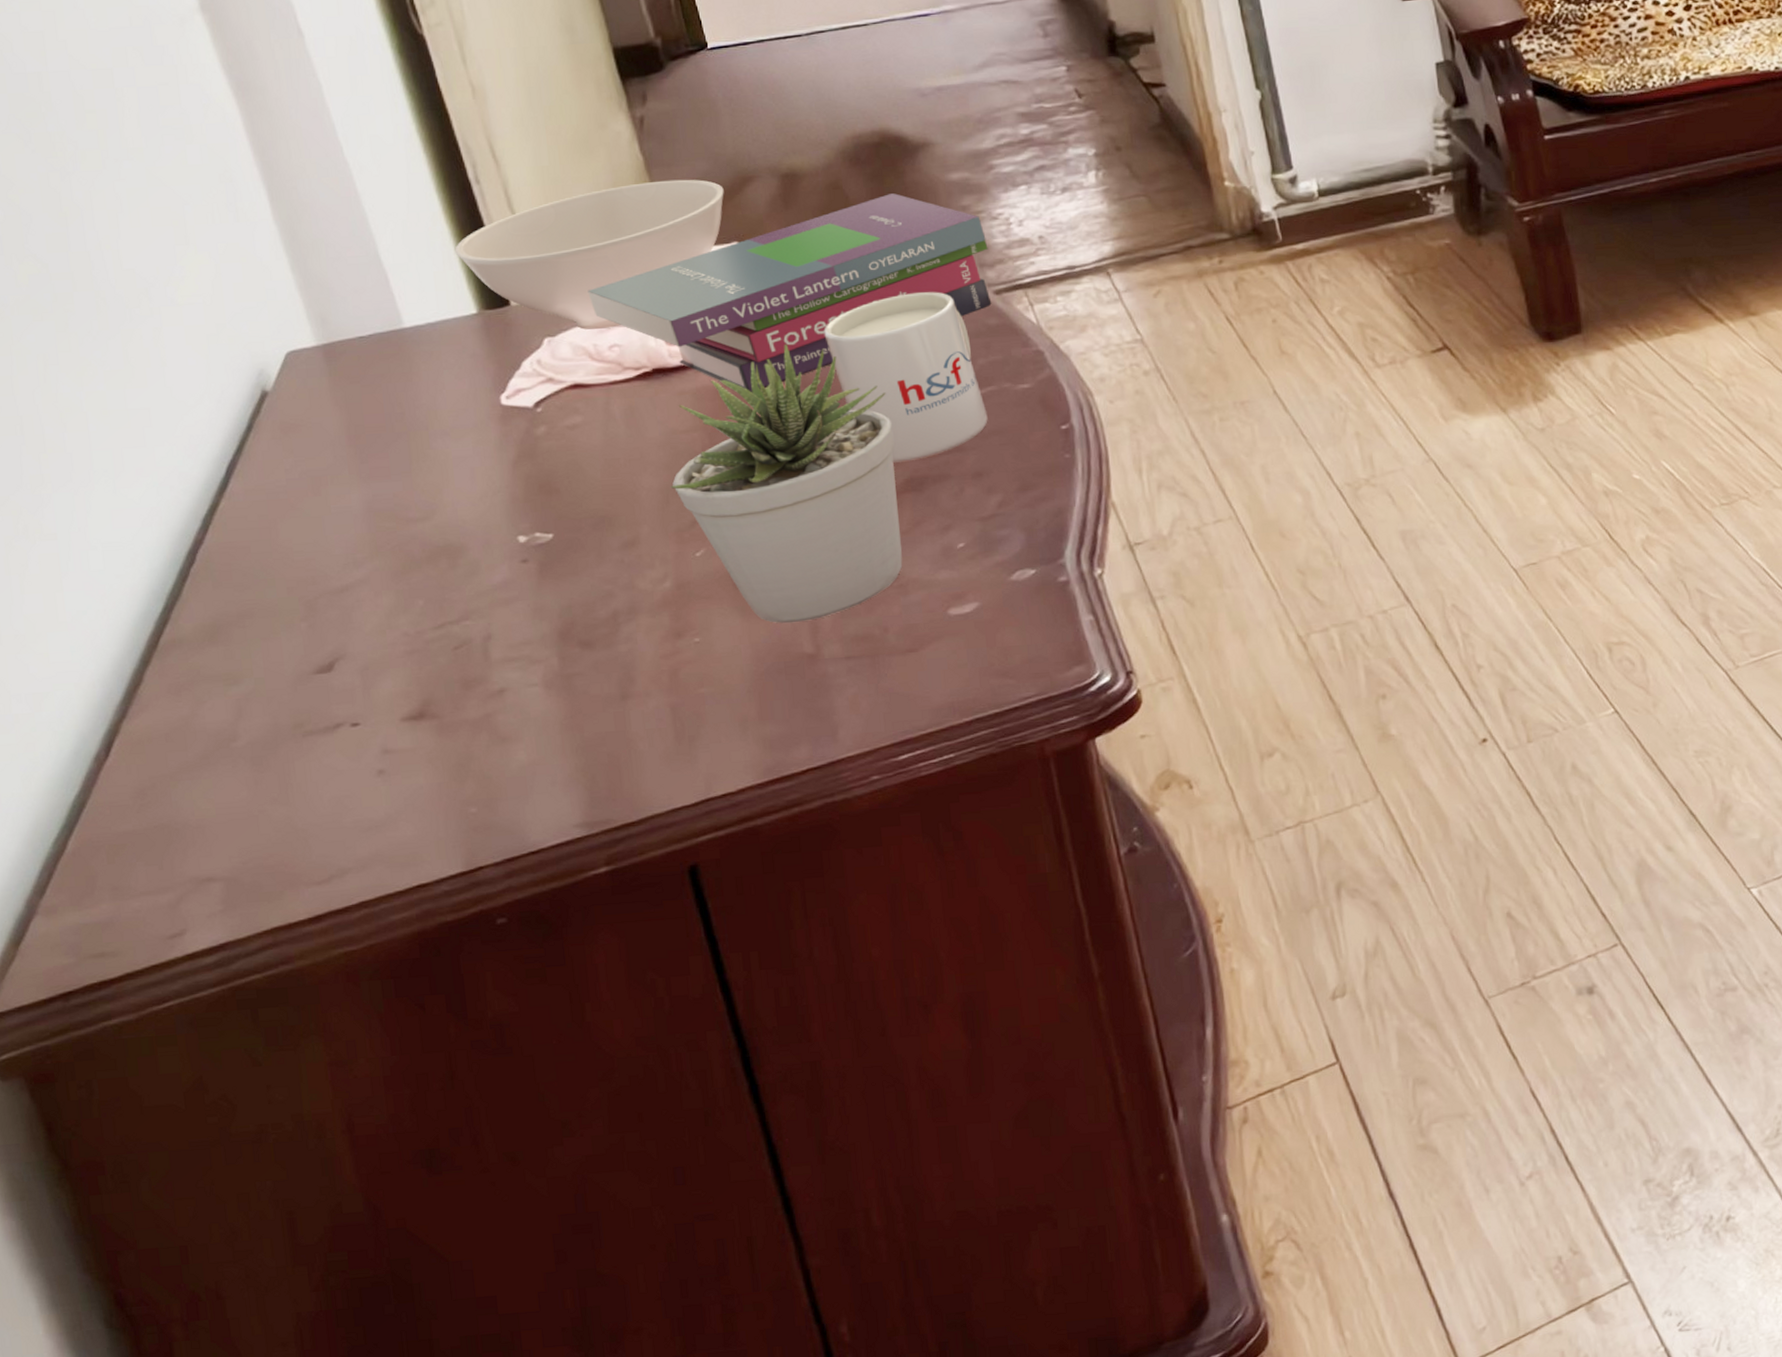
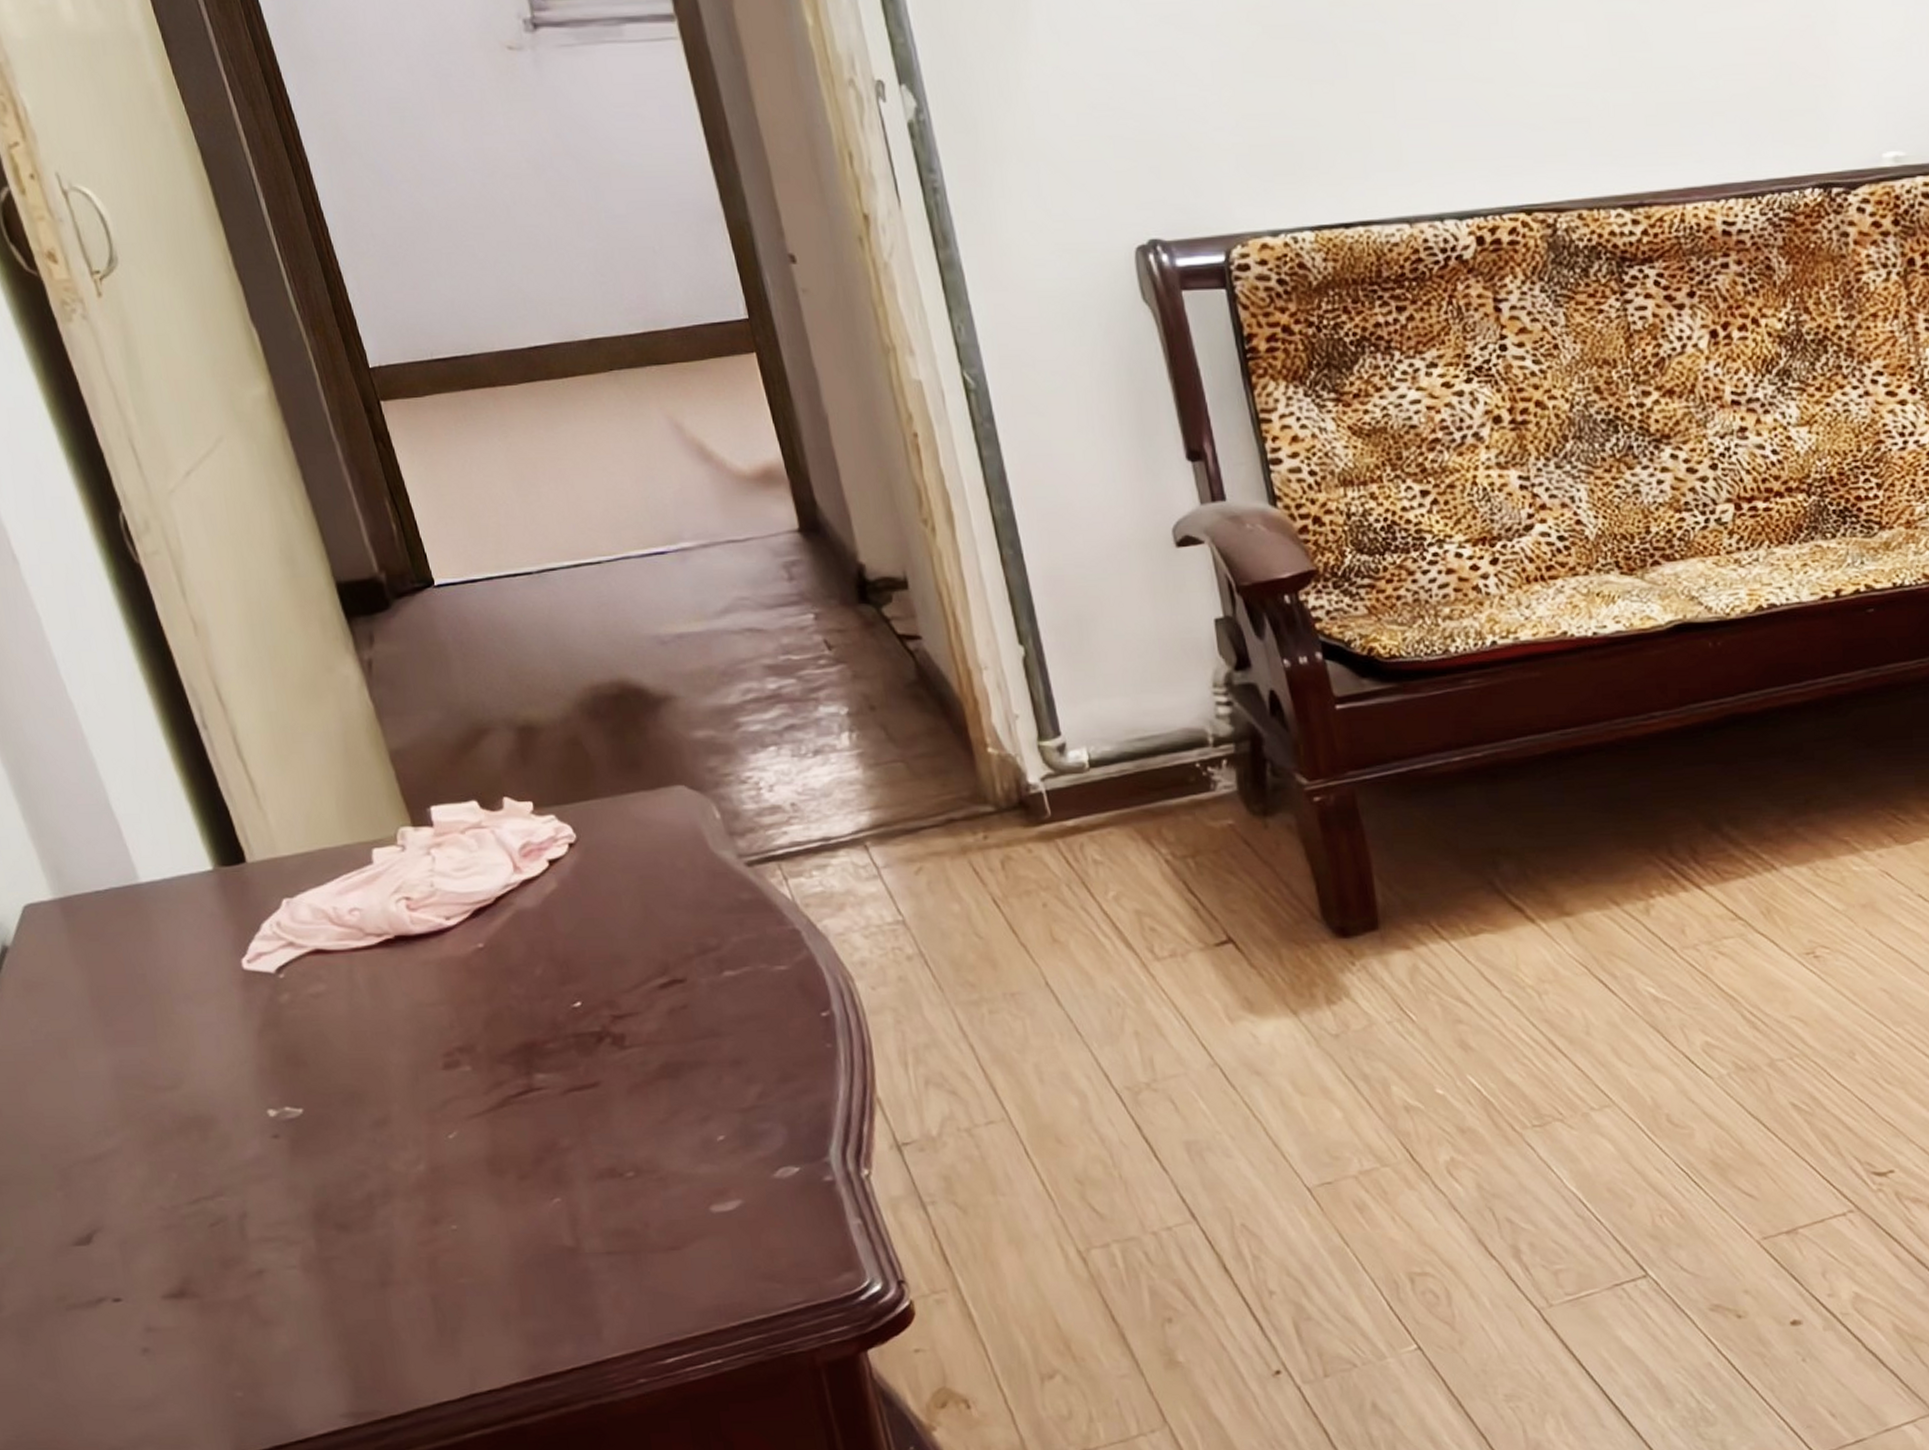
bowl: present [455,179,724,330] -> none [186,730,459,892]
books: present [587,193,992,393] -> none [324,752,744,966]
potted plant: present [670,343,903,624] -> none [419,913,662,1214]
mug: present [823,292,988,463] -> none [569,861,745,1046]

